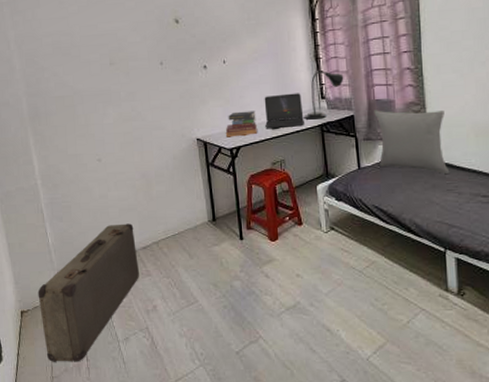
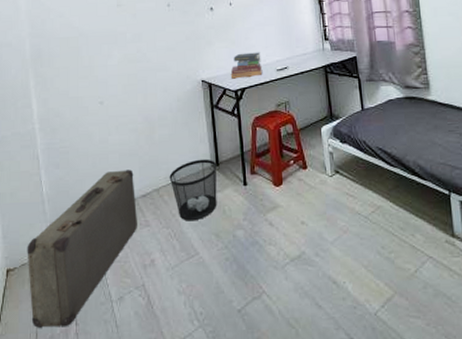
waste bin: none [168,214,215,272] -> present [169,159,217,221]
laptop computer: present [264,93,304,129] -> none [269,34,308,71]
desk lamp: present [304,71,344,120] -> none [308,13,346,61]
pillow: present [374,110,450,175] -> none [376,51,451,115]

